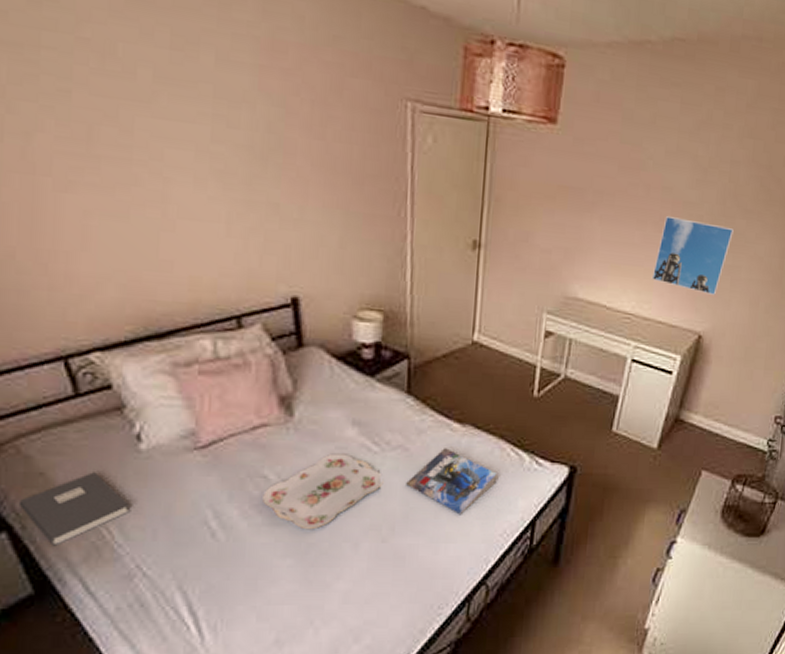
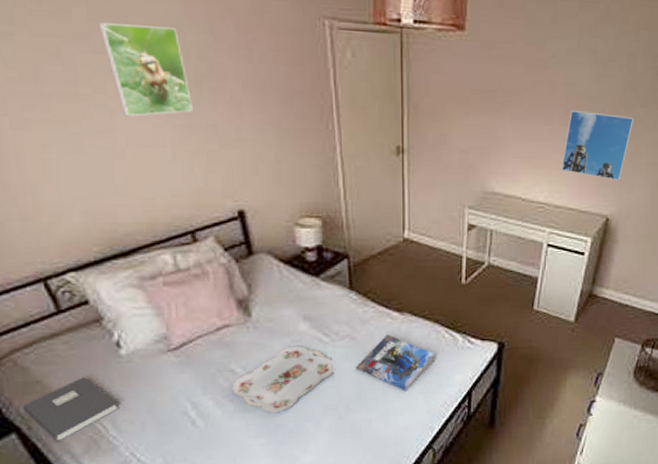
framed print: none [163,86,256,188] -> present [98,22,194,117]

